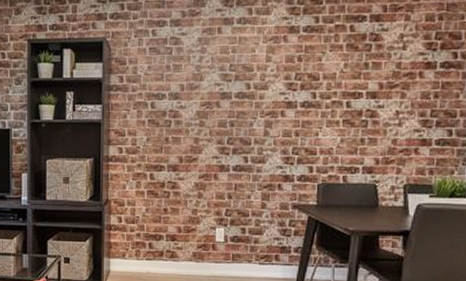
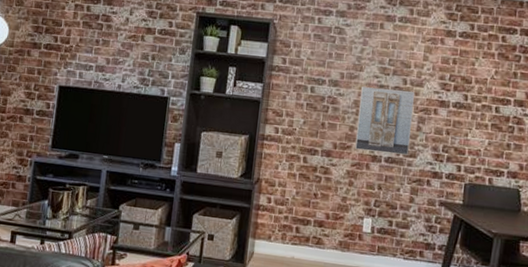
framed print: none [200,95,260,162] -> present [354,85,415,155]

